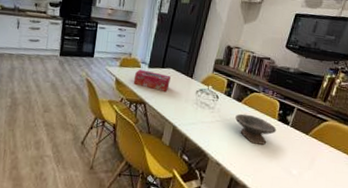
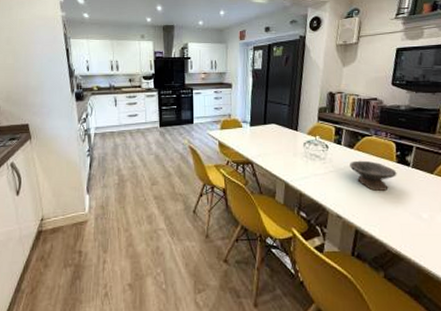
tissue box: present [133,69,171,92] -> none [237,129,275,148]

